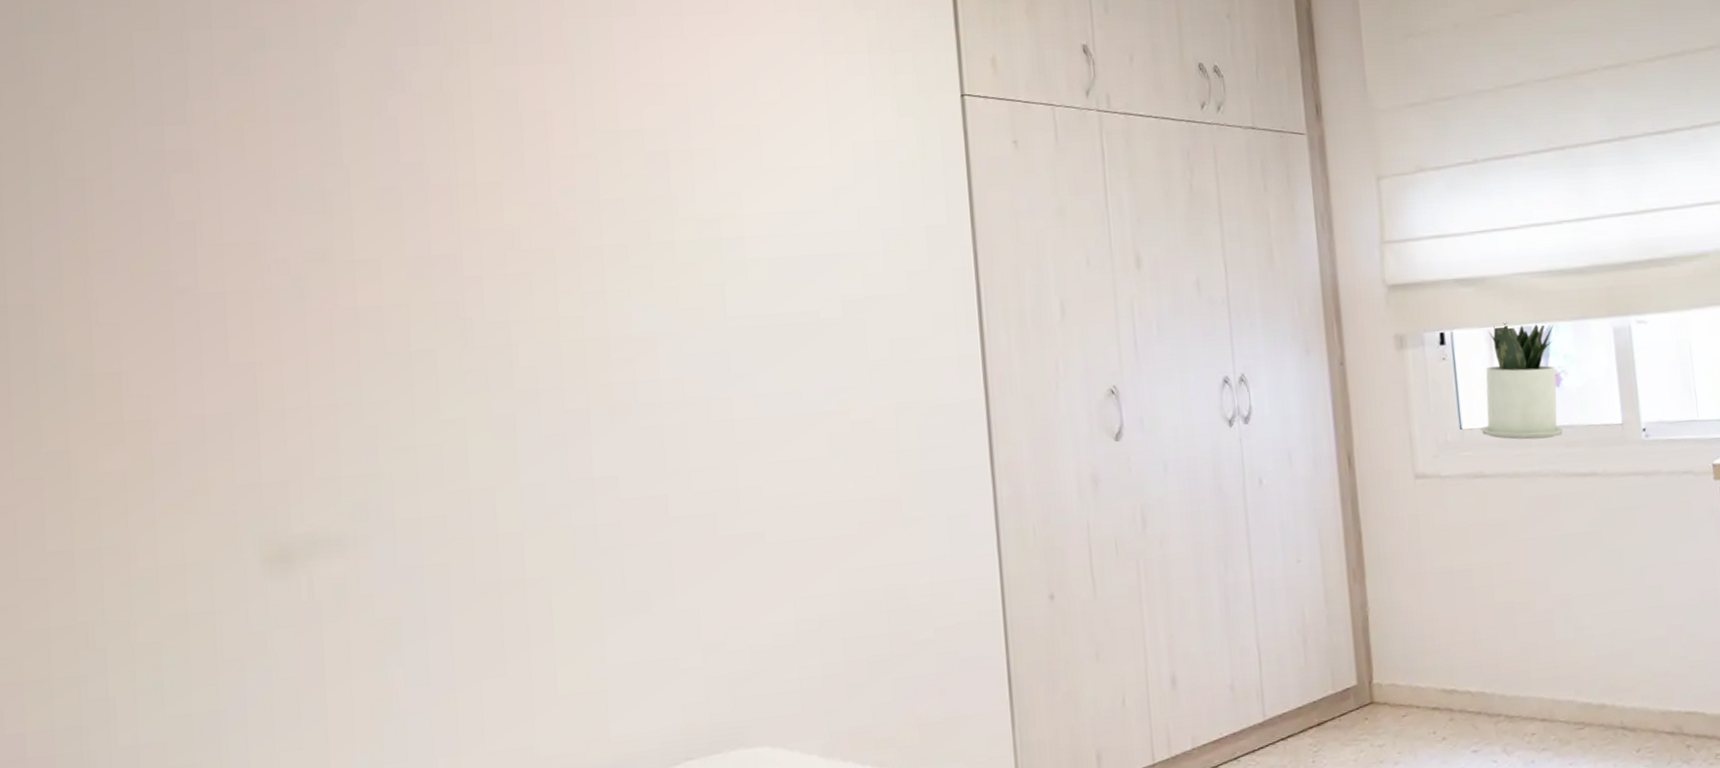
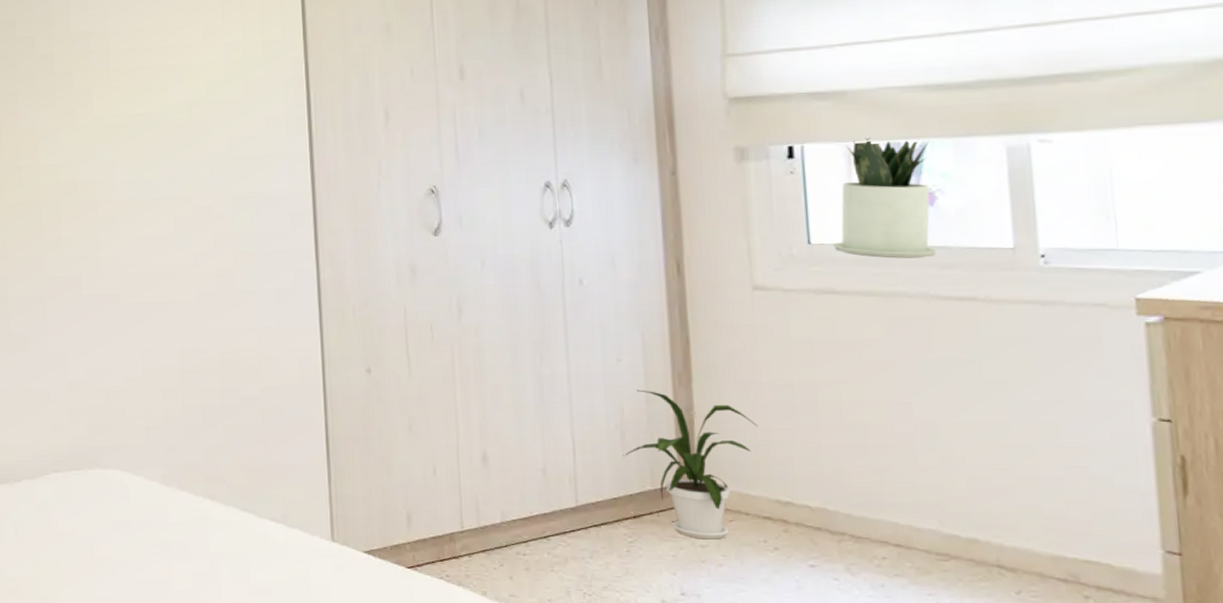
house plant: none [1305,590,1424,739] -> present [623,389,758,540]

